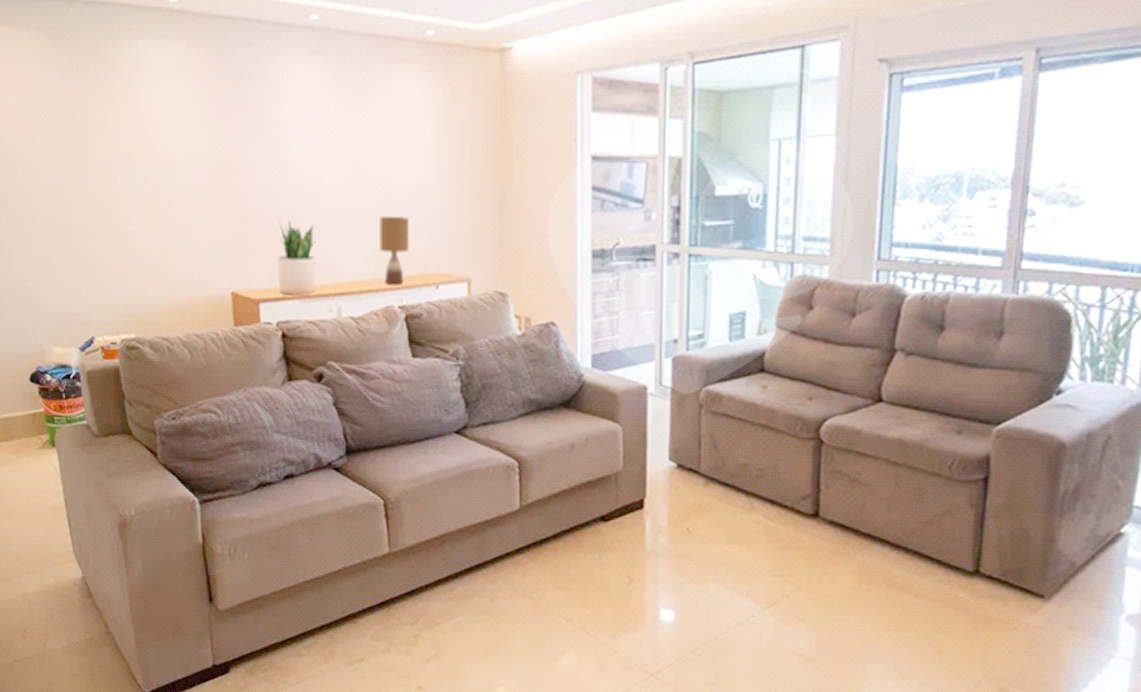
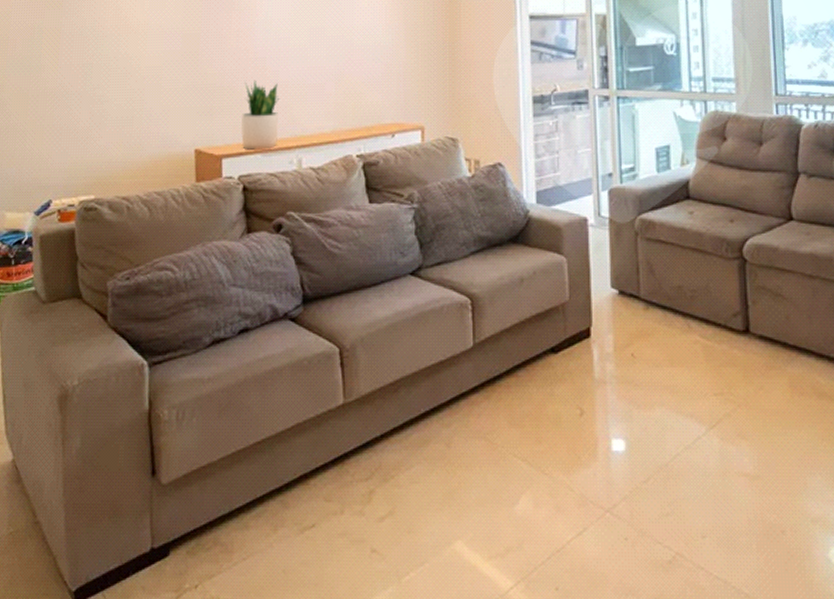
table lamp: present [379,217,410,287] -> none [339,73,368,137]

